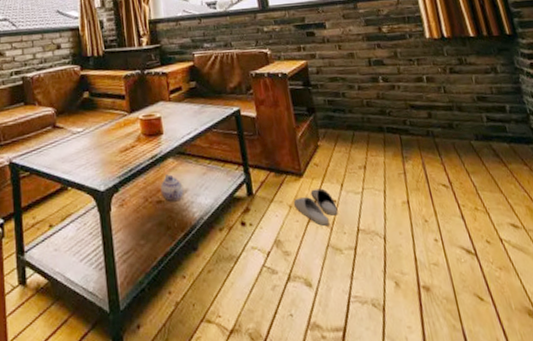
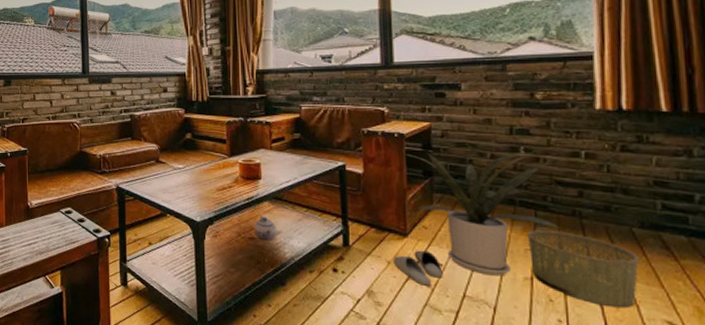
house plant: none [288,80,422,205] -> present [403,151,562,276]
basket: none [397,150,486,219] -> present [527,227,640,308]

